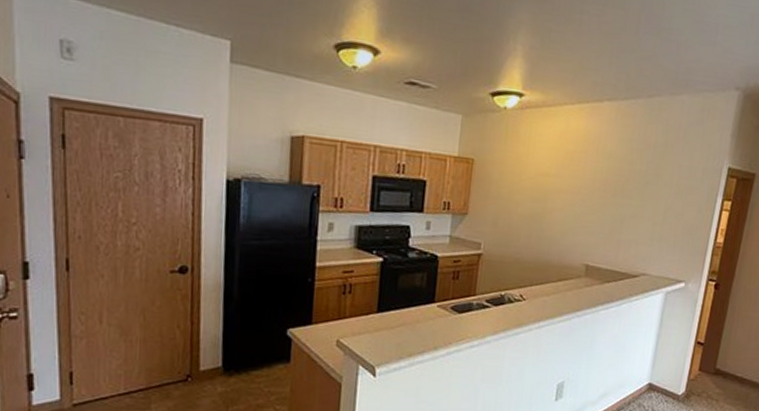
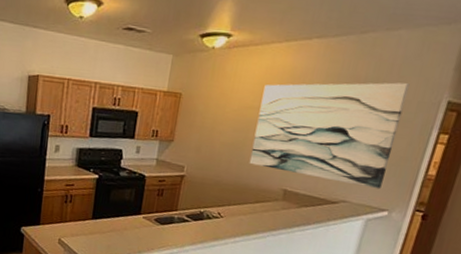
wall art: none [549,148,695,260] -> present [249,82,410,190]

